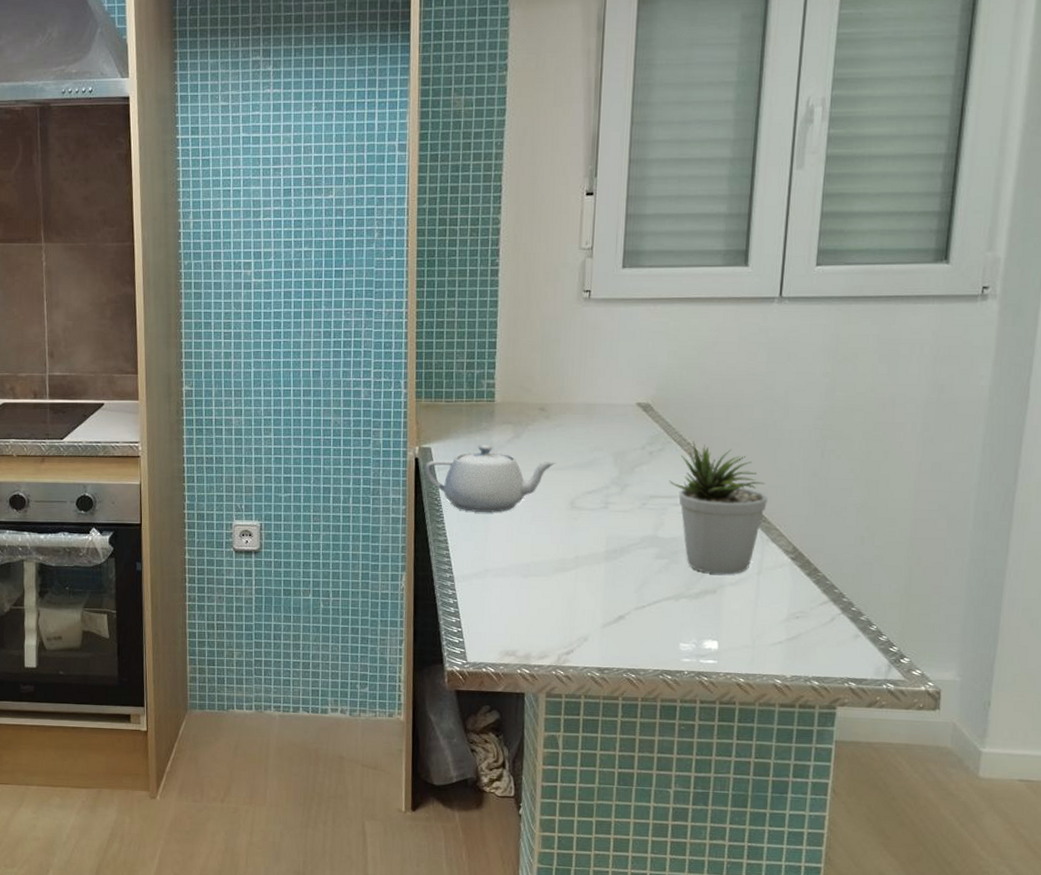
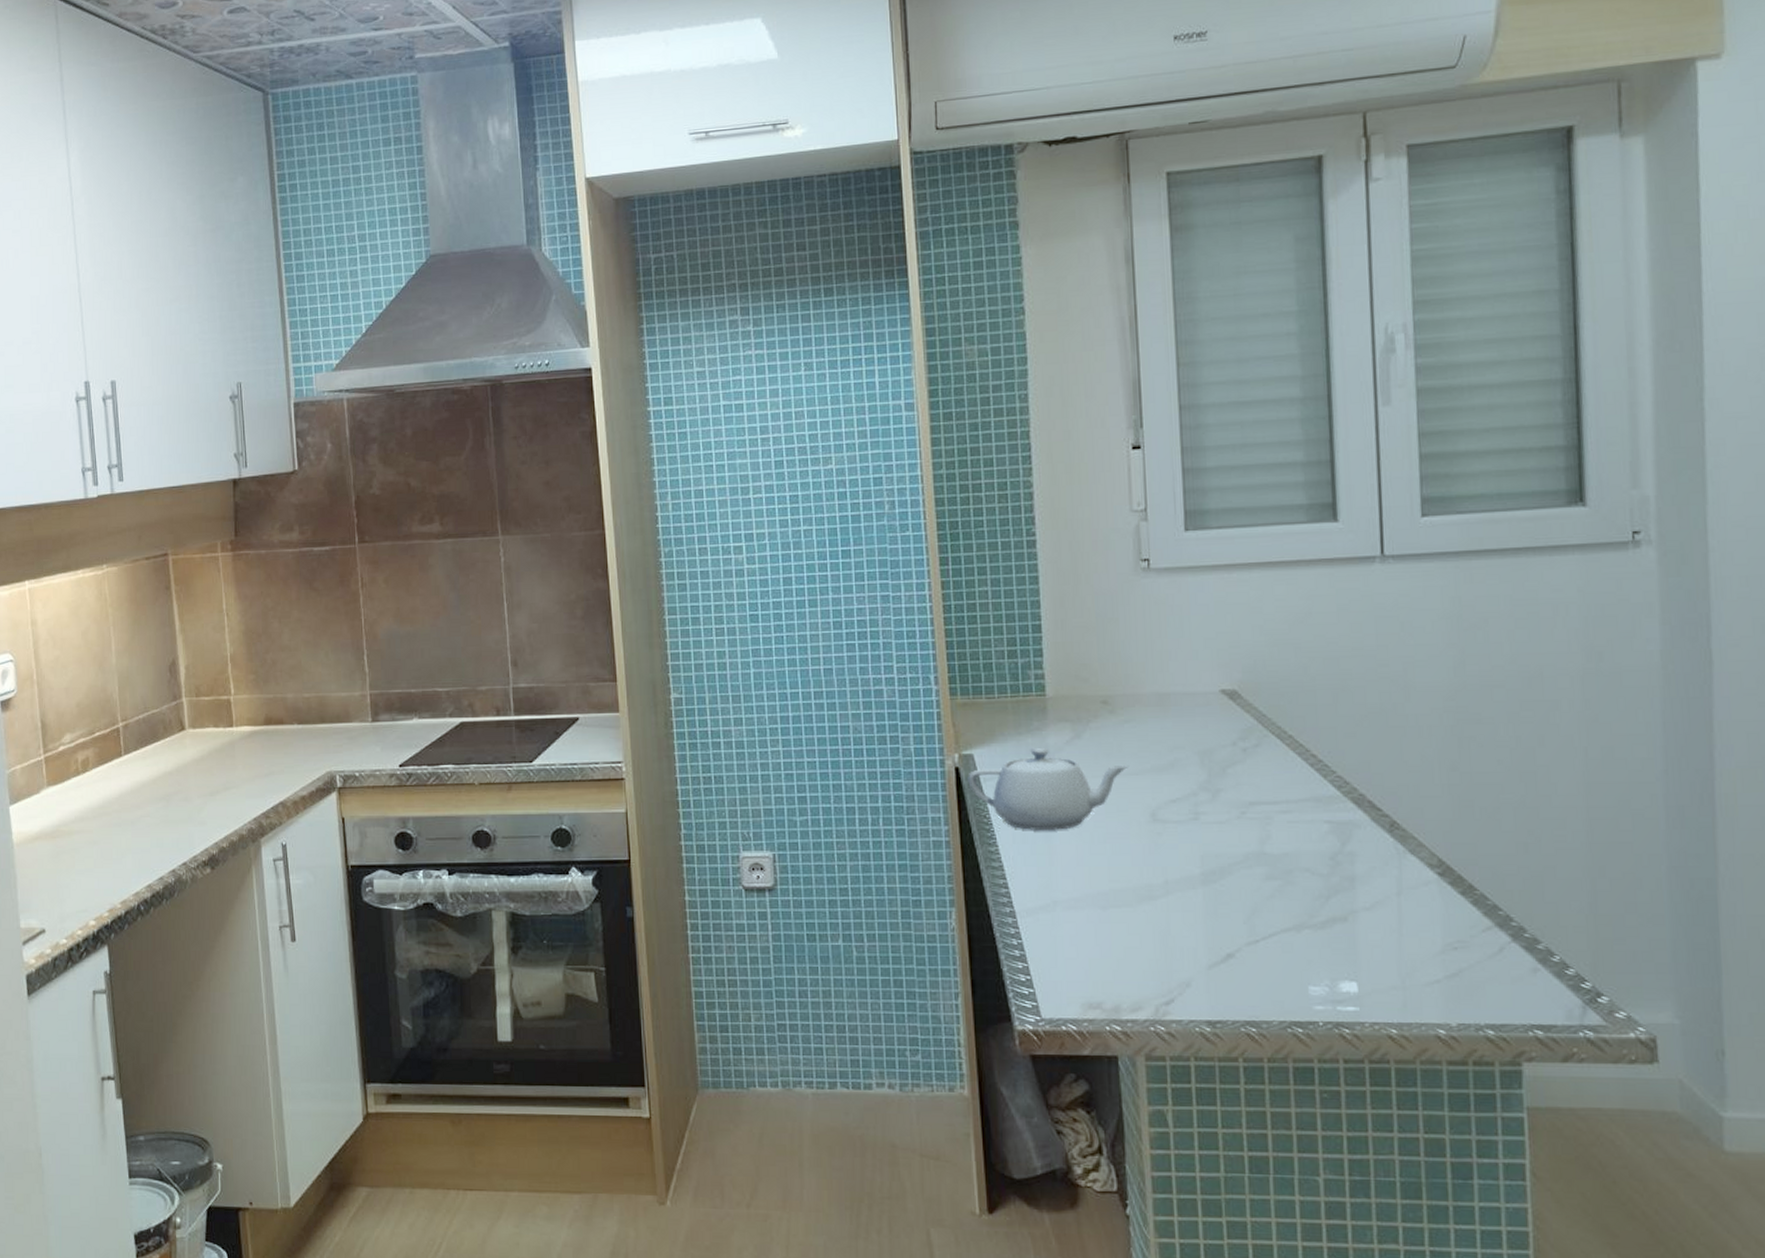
potted plant: present [669,441,768,575] -> none [1271,733,1398,897]

